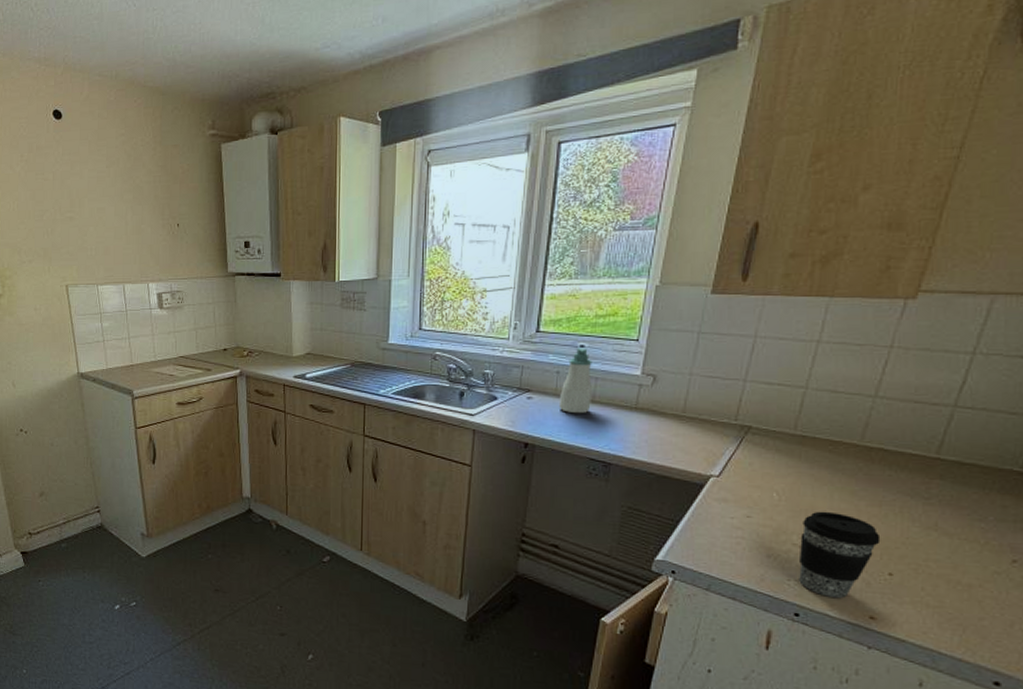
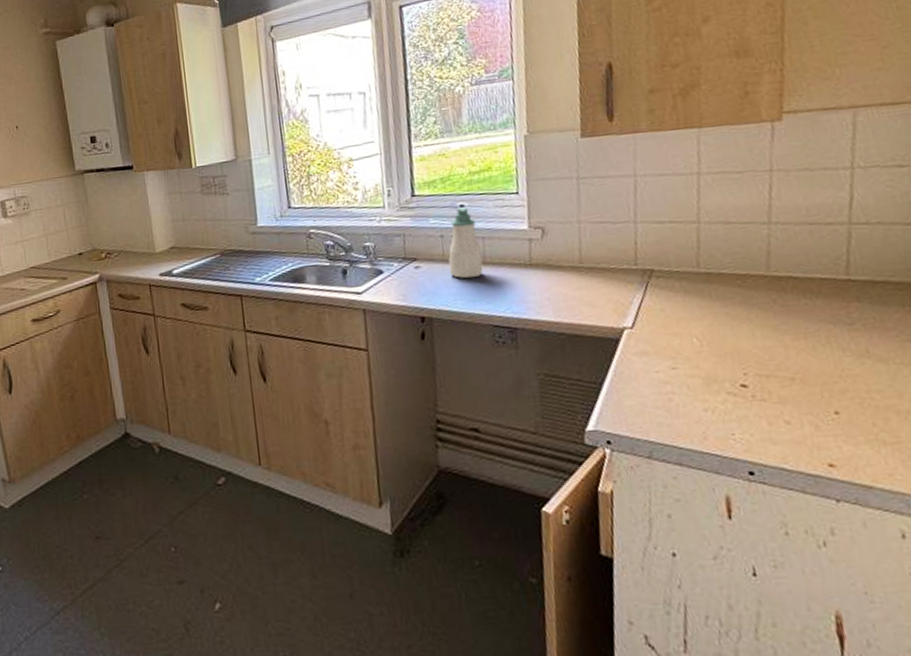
coffee cup: present [799,511,881,598] -> none [731,351,817,448]

